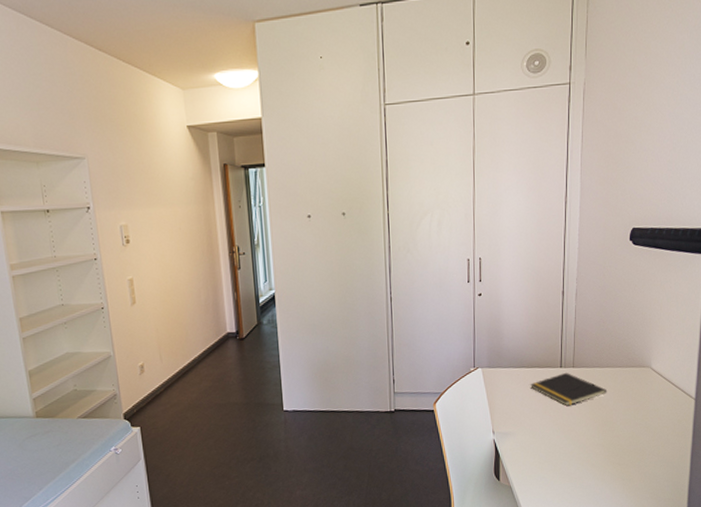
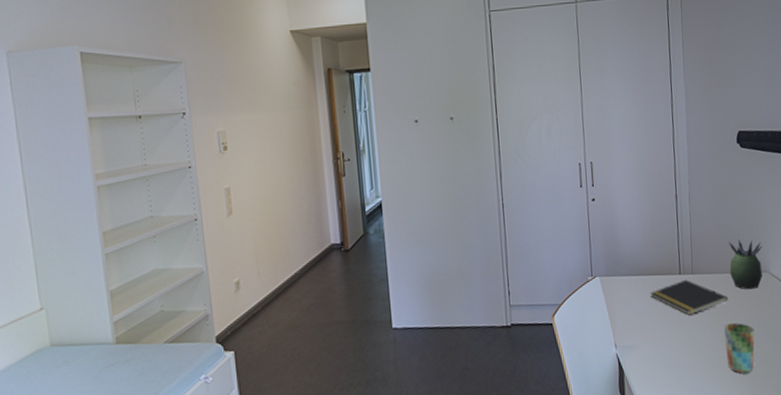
cup: none [600,414,630,462] -> present [724,322,755,374]
succulent plant: none [611,335,646,384] -> present [729,239,763,290]

